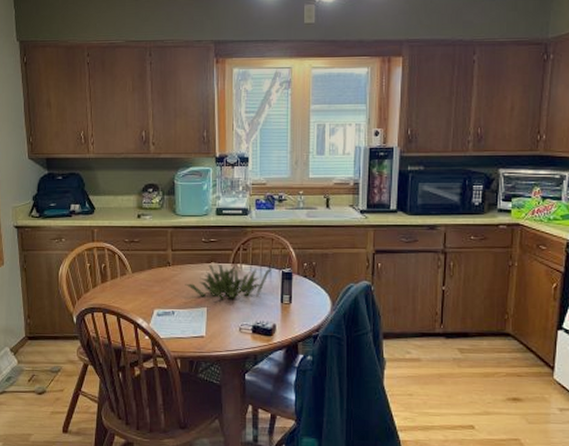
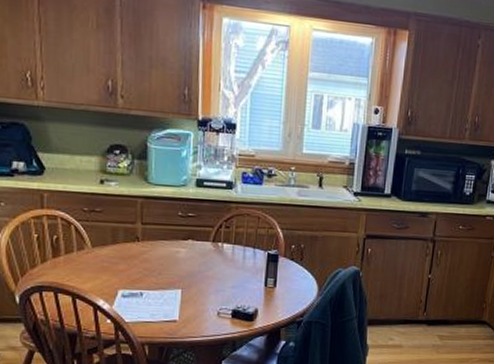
plant: present [185,263,273,299] -> none [156,240,258,281]

